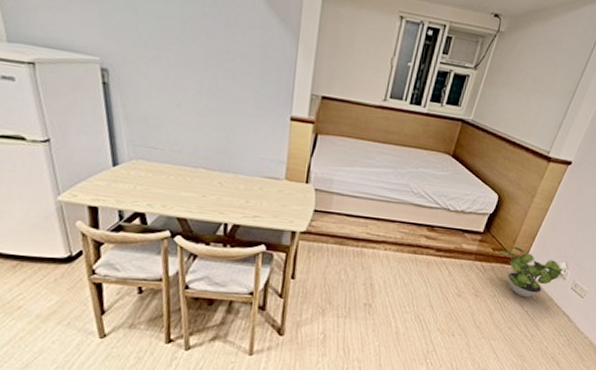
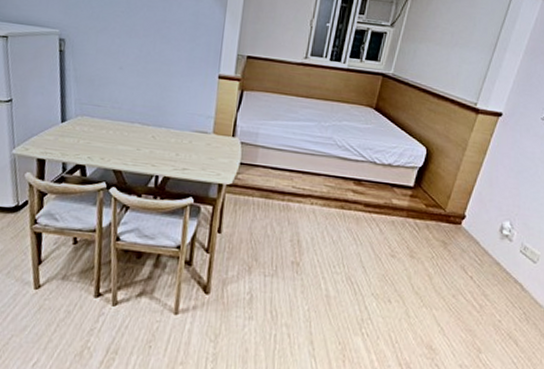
potted plant: present [498,246,563,298] -> none [432,202,508,261]

